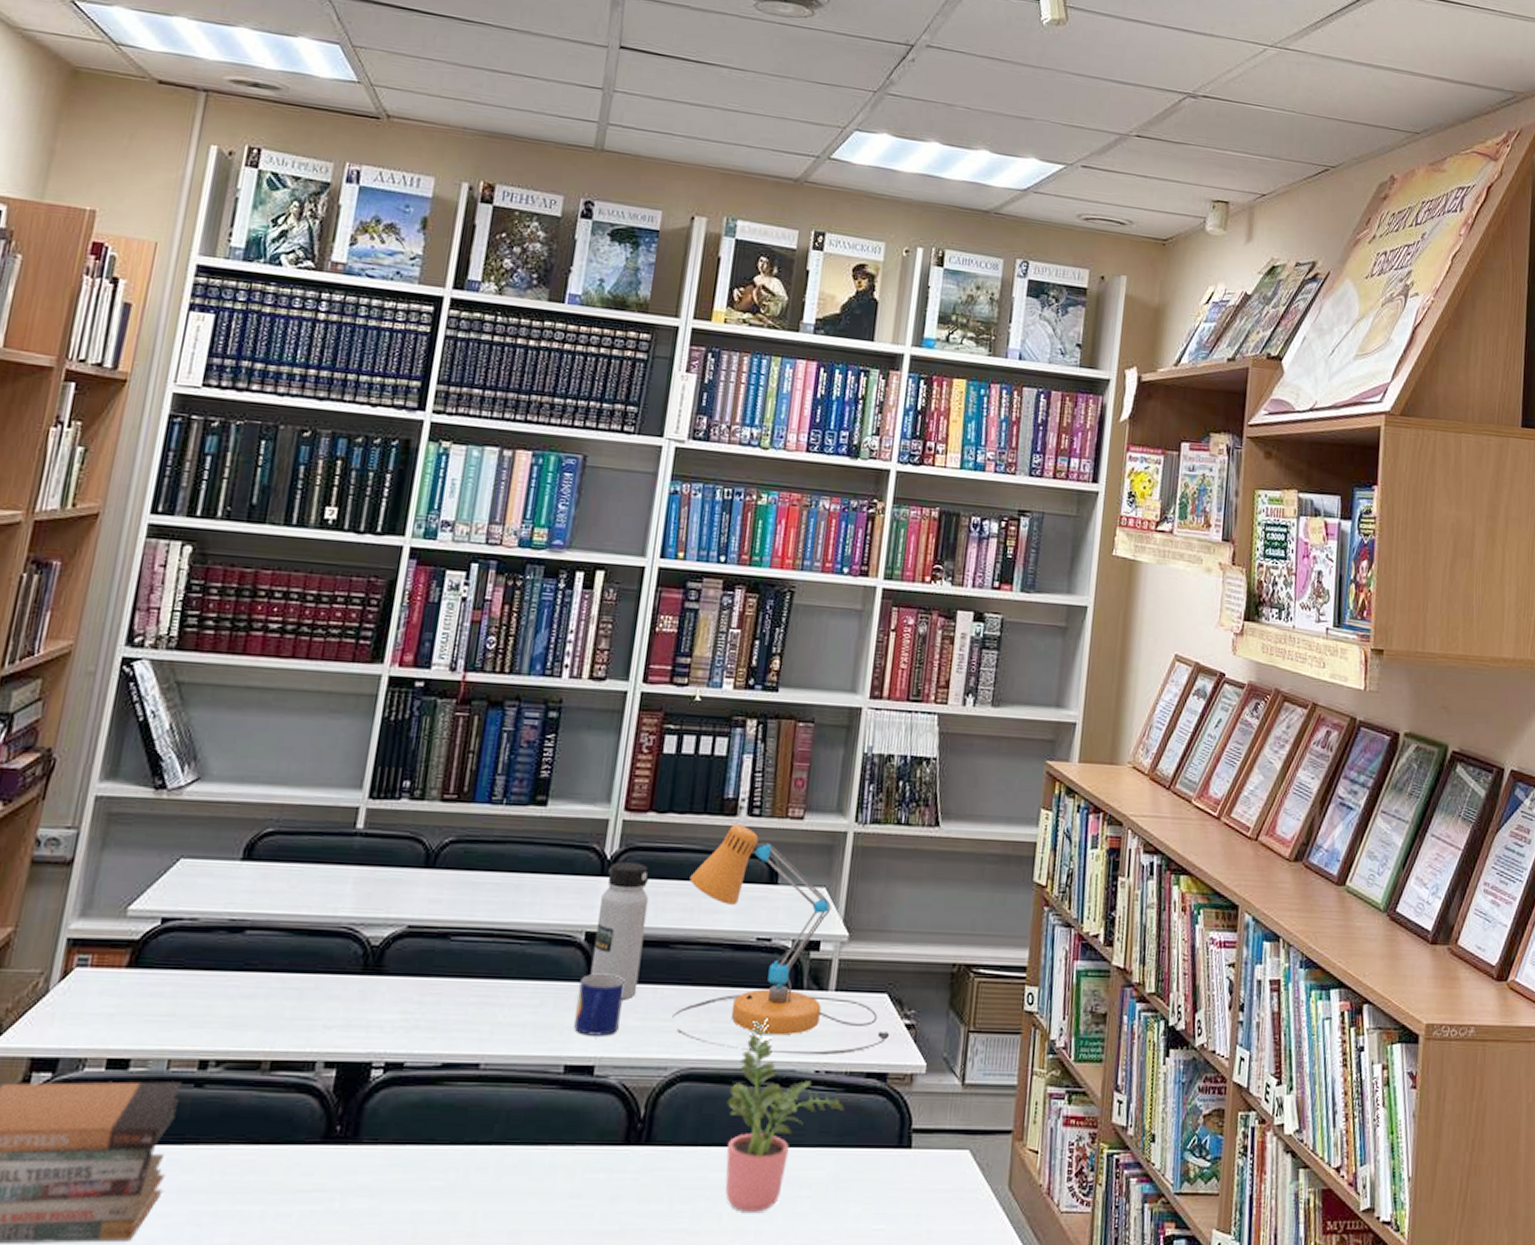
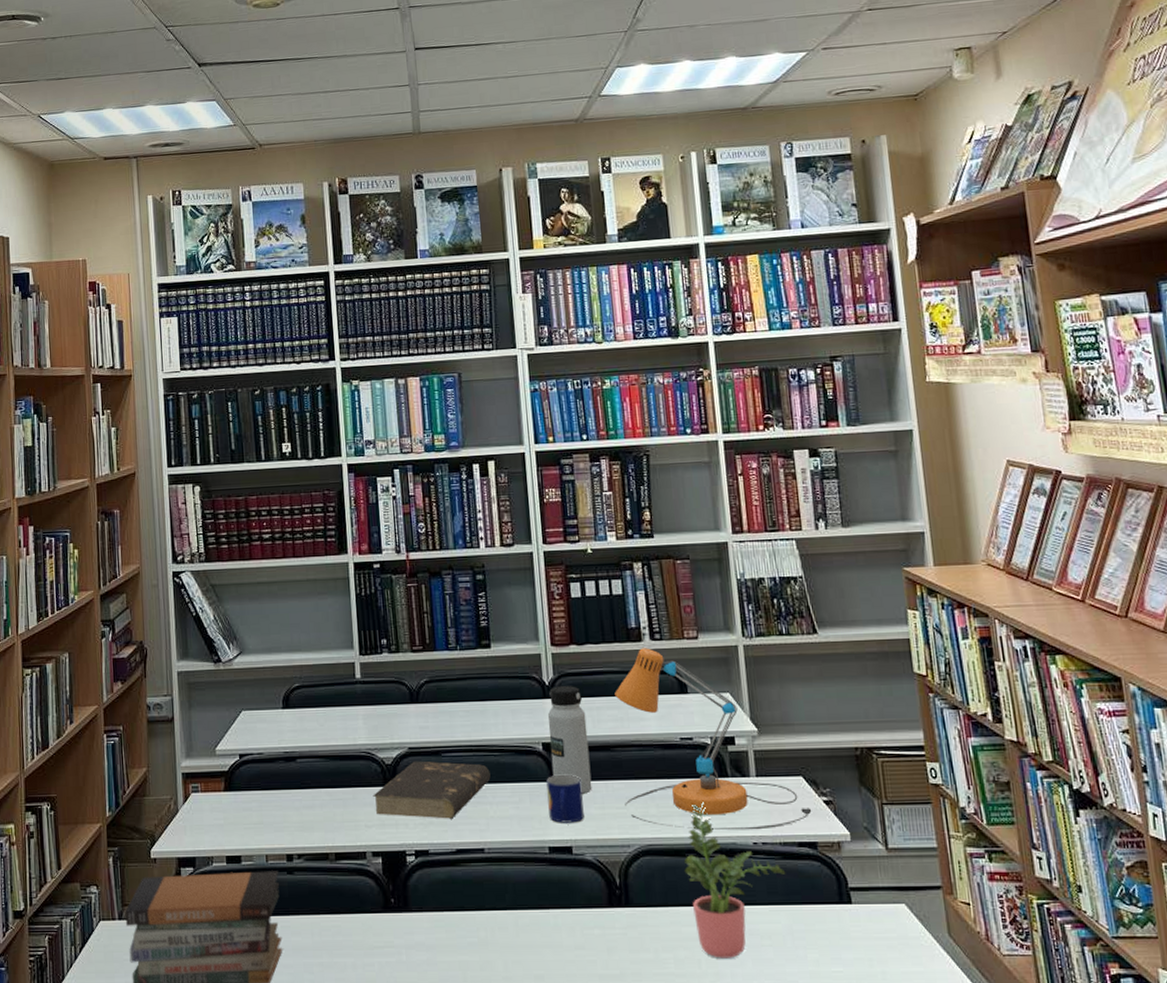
book: none [343,944,510,1023] -> present [373,761,491,819]

